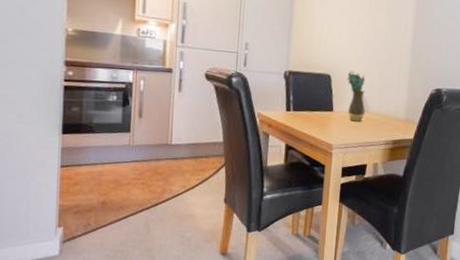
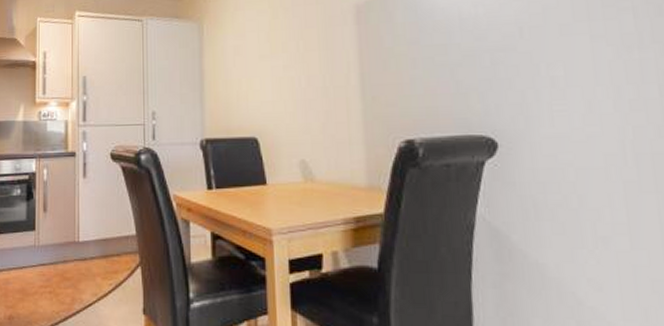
vase: present [346,70,366,122] -> none [278,129,310,196]

